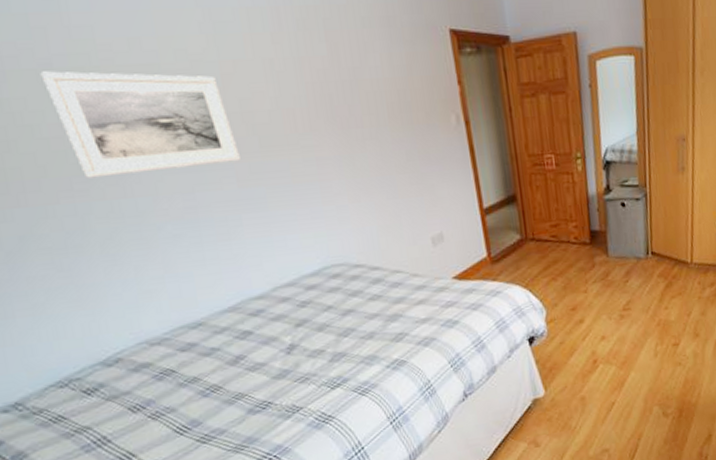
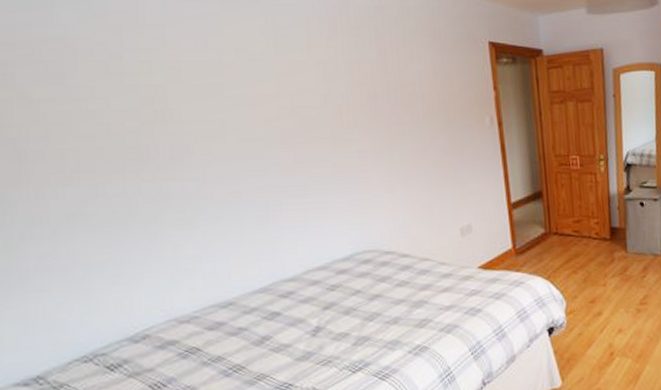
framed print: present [40,71,240,178] -> none [110,63,286,161]

